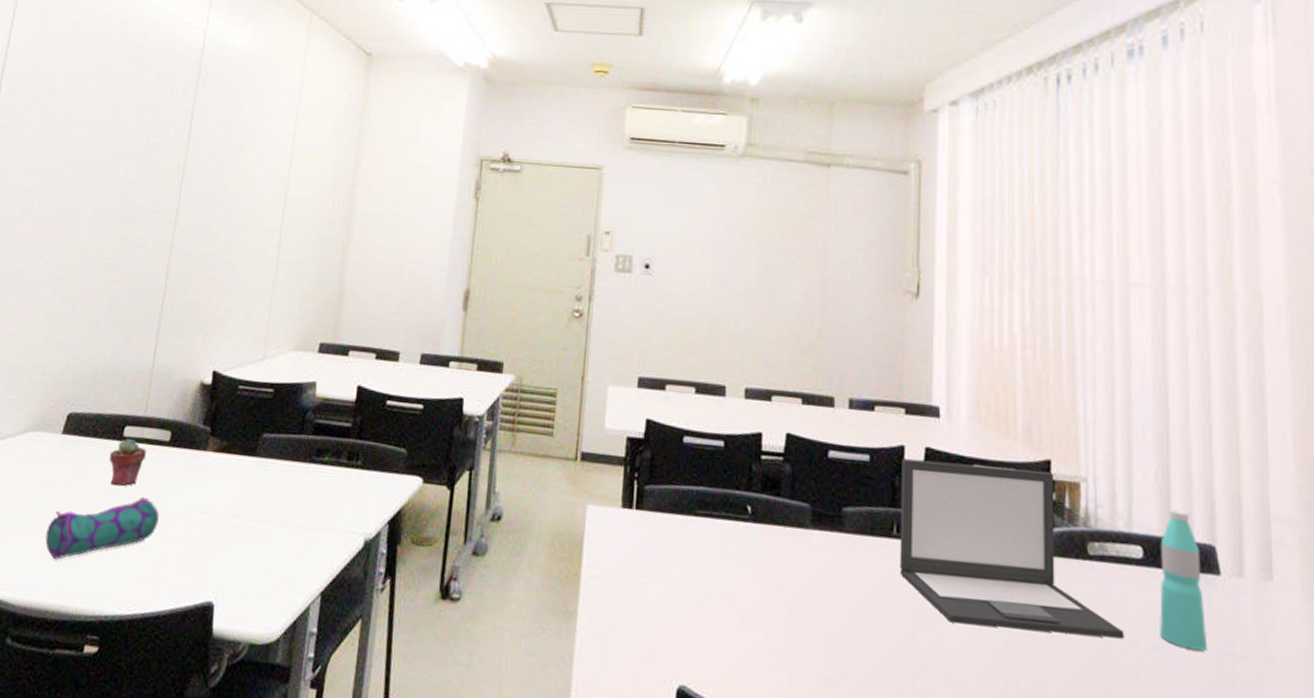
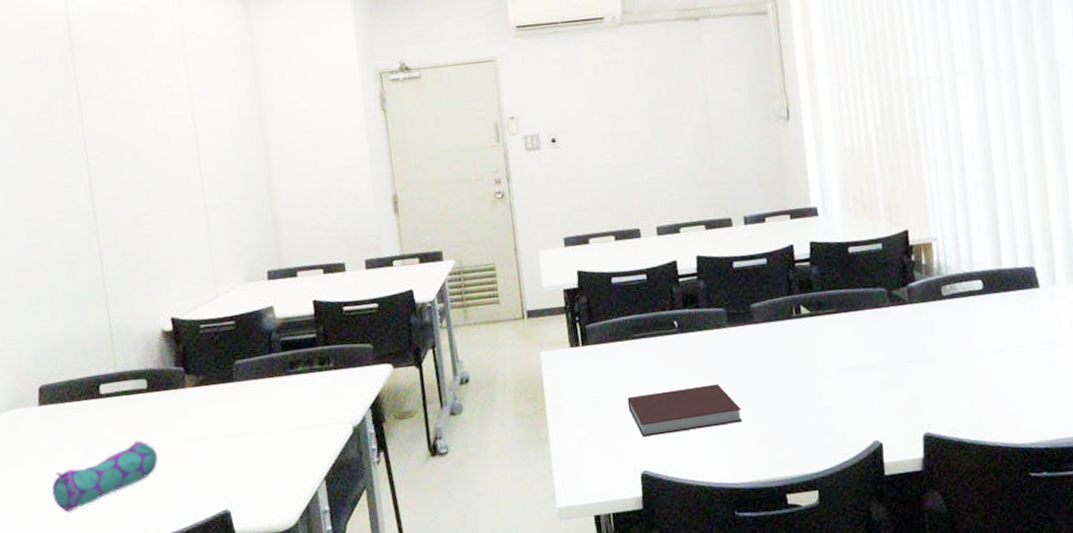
potted succulent: present [109,438,146,486] -> none [92,394,128,438]
notebook: none [676,586,813,655] -> present [627,383,743,437]
laptop: present [899,459,1125,639] -> none [792,239,974,371]
water bottle: present [1160,508,1207,651] -> none [994,246,1033,348]

